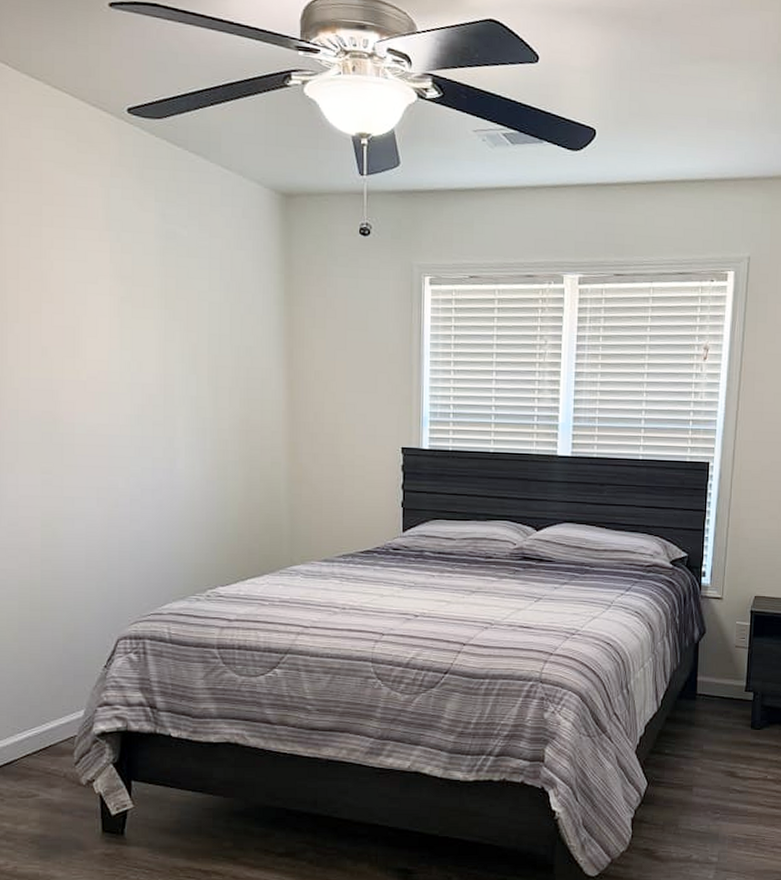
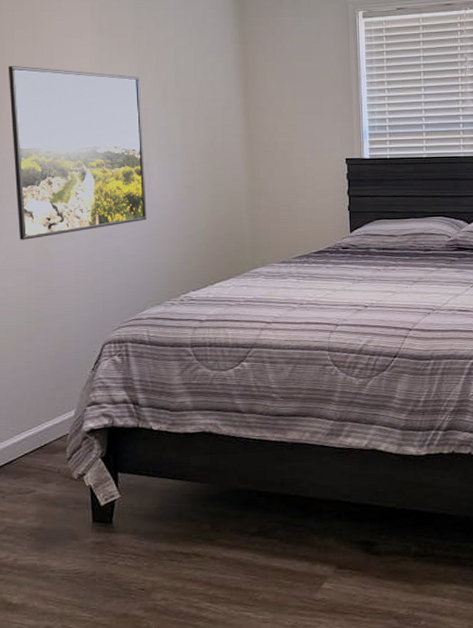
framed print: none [11,312,171,517] -> present [8,66,147,240]

